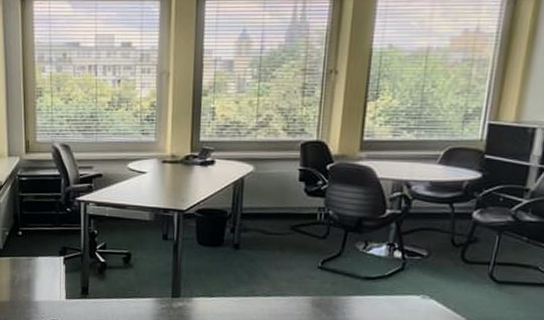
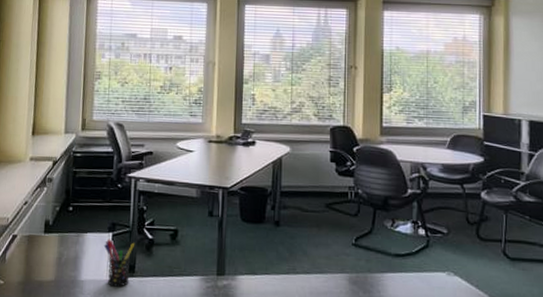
pen holder: none [55,262,86,308] -> present [103,239,134,287]

